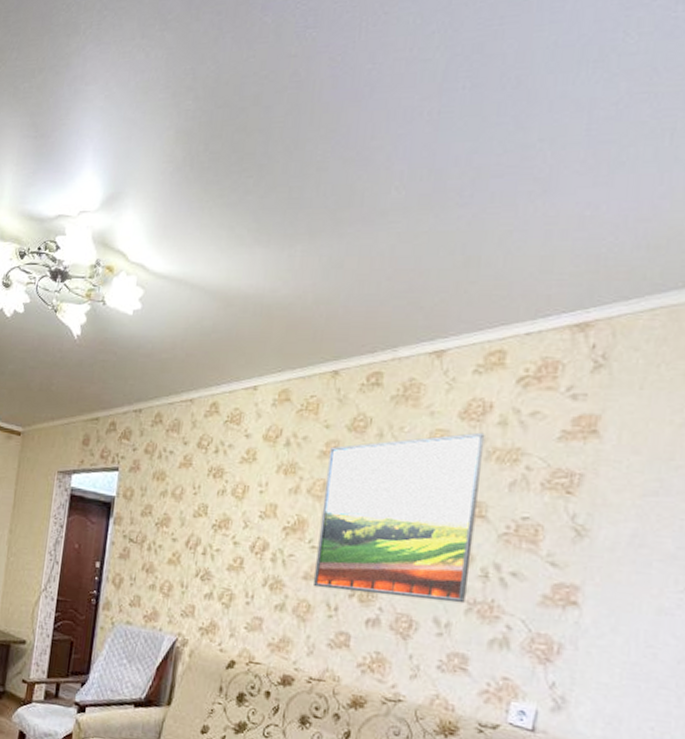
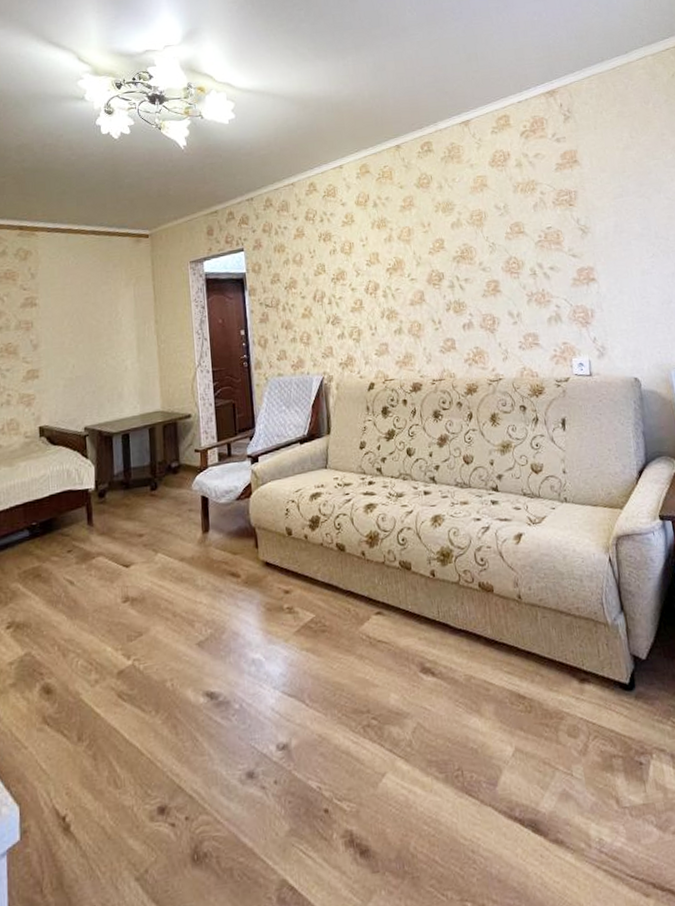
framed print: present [312,432,485,604] -> none [407,173,526,310]

